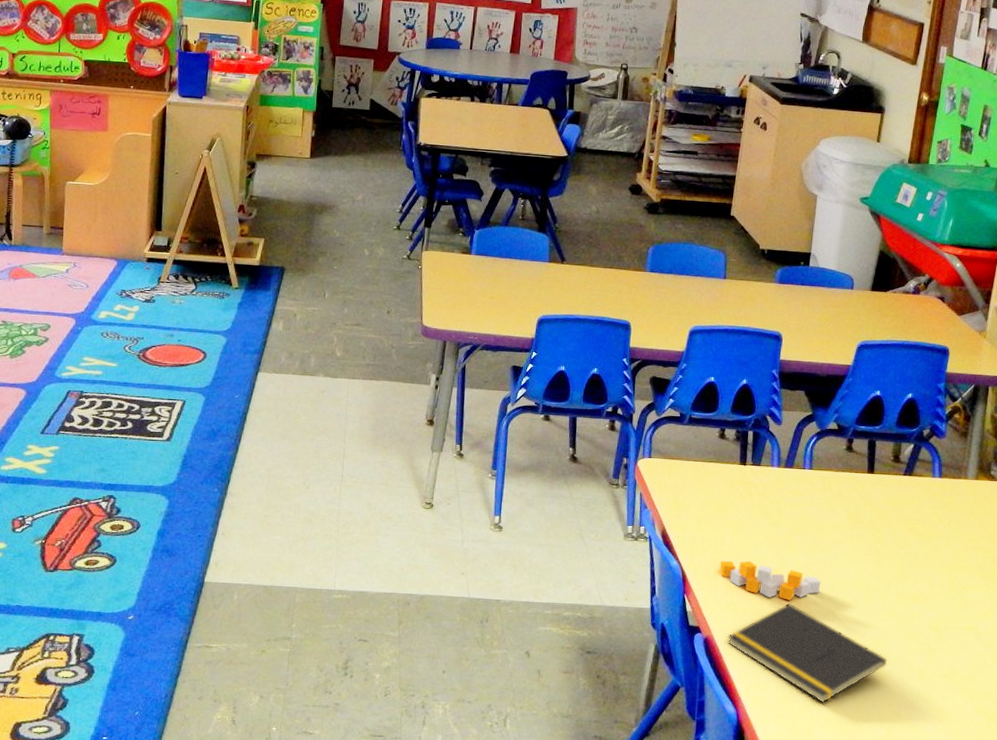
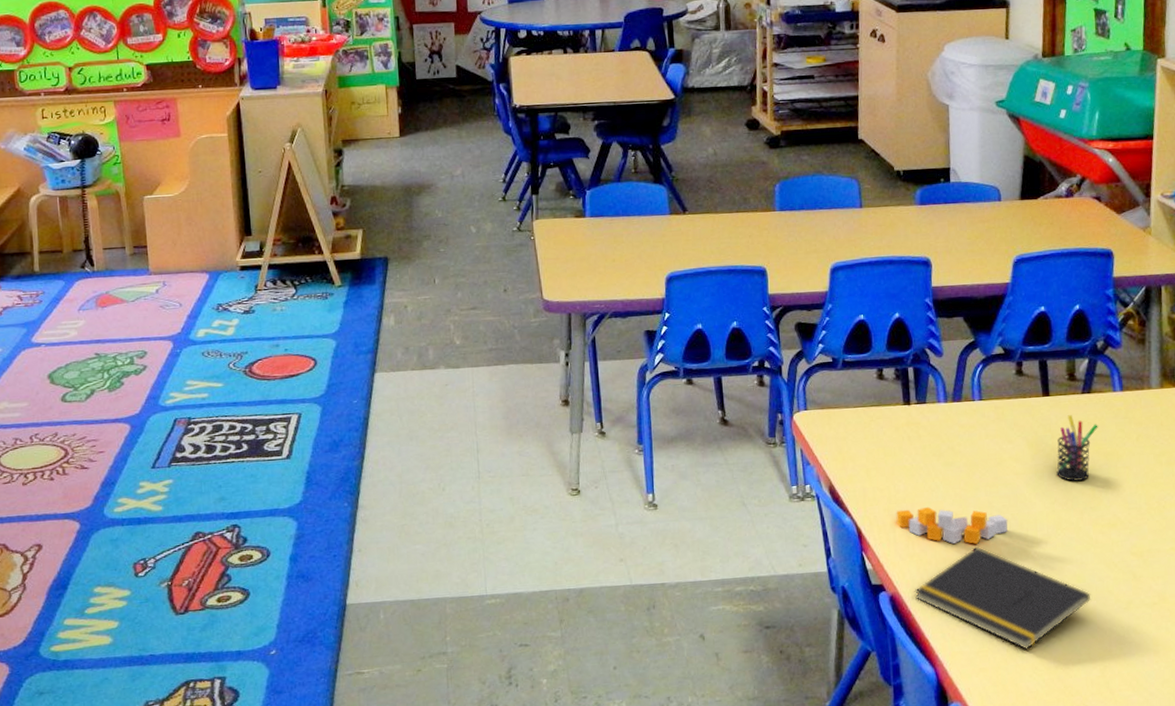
pen holder: none [871,493,915,555] -> present [1056,415,1098,481]

